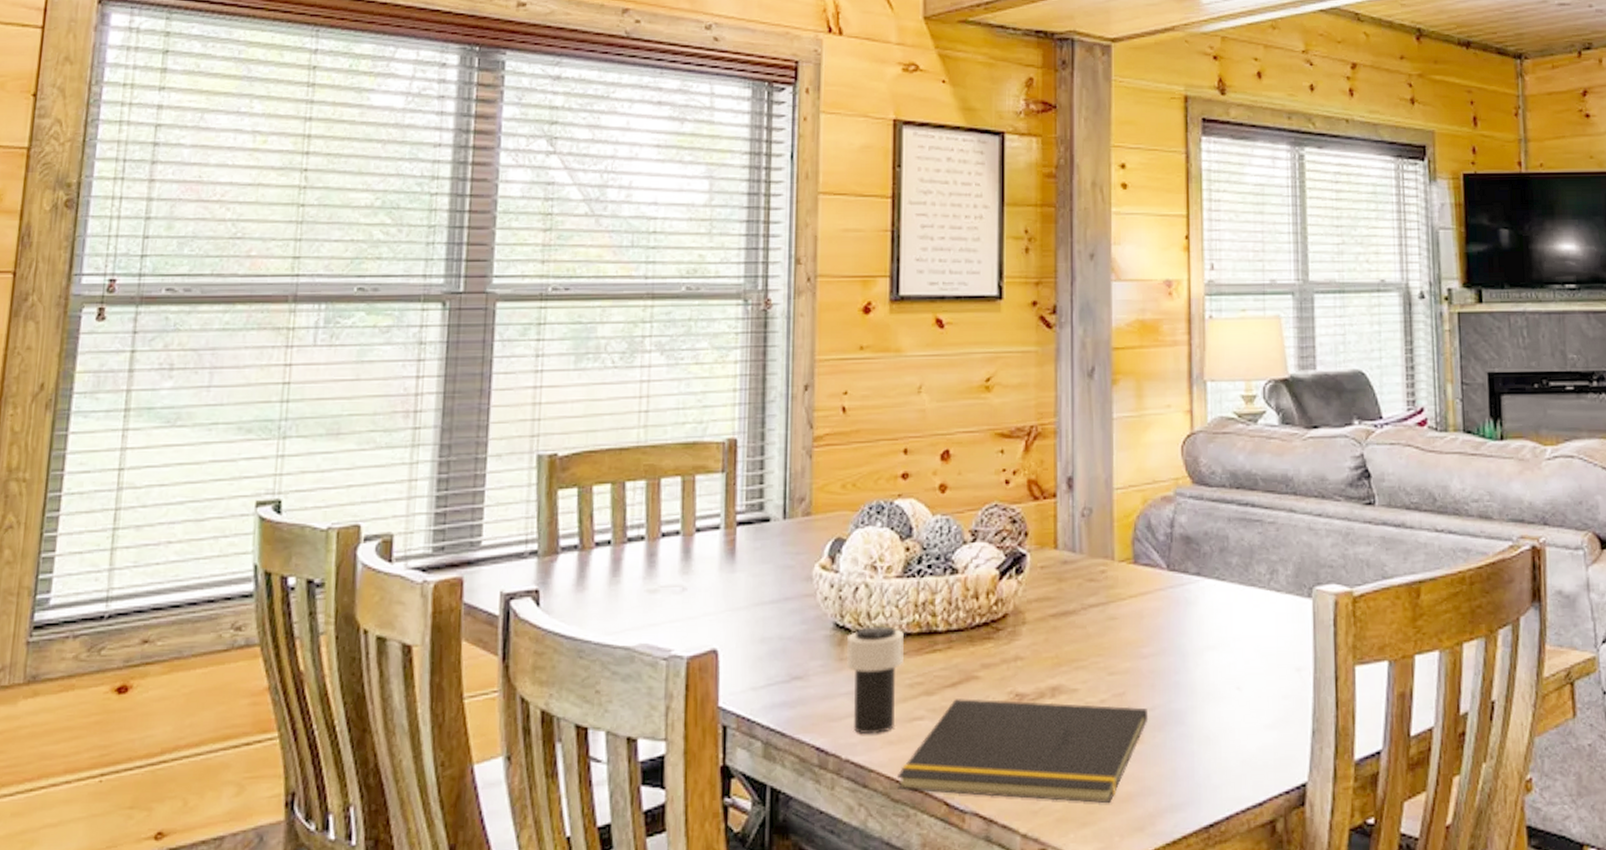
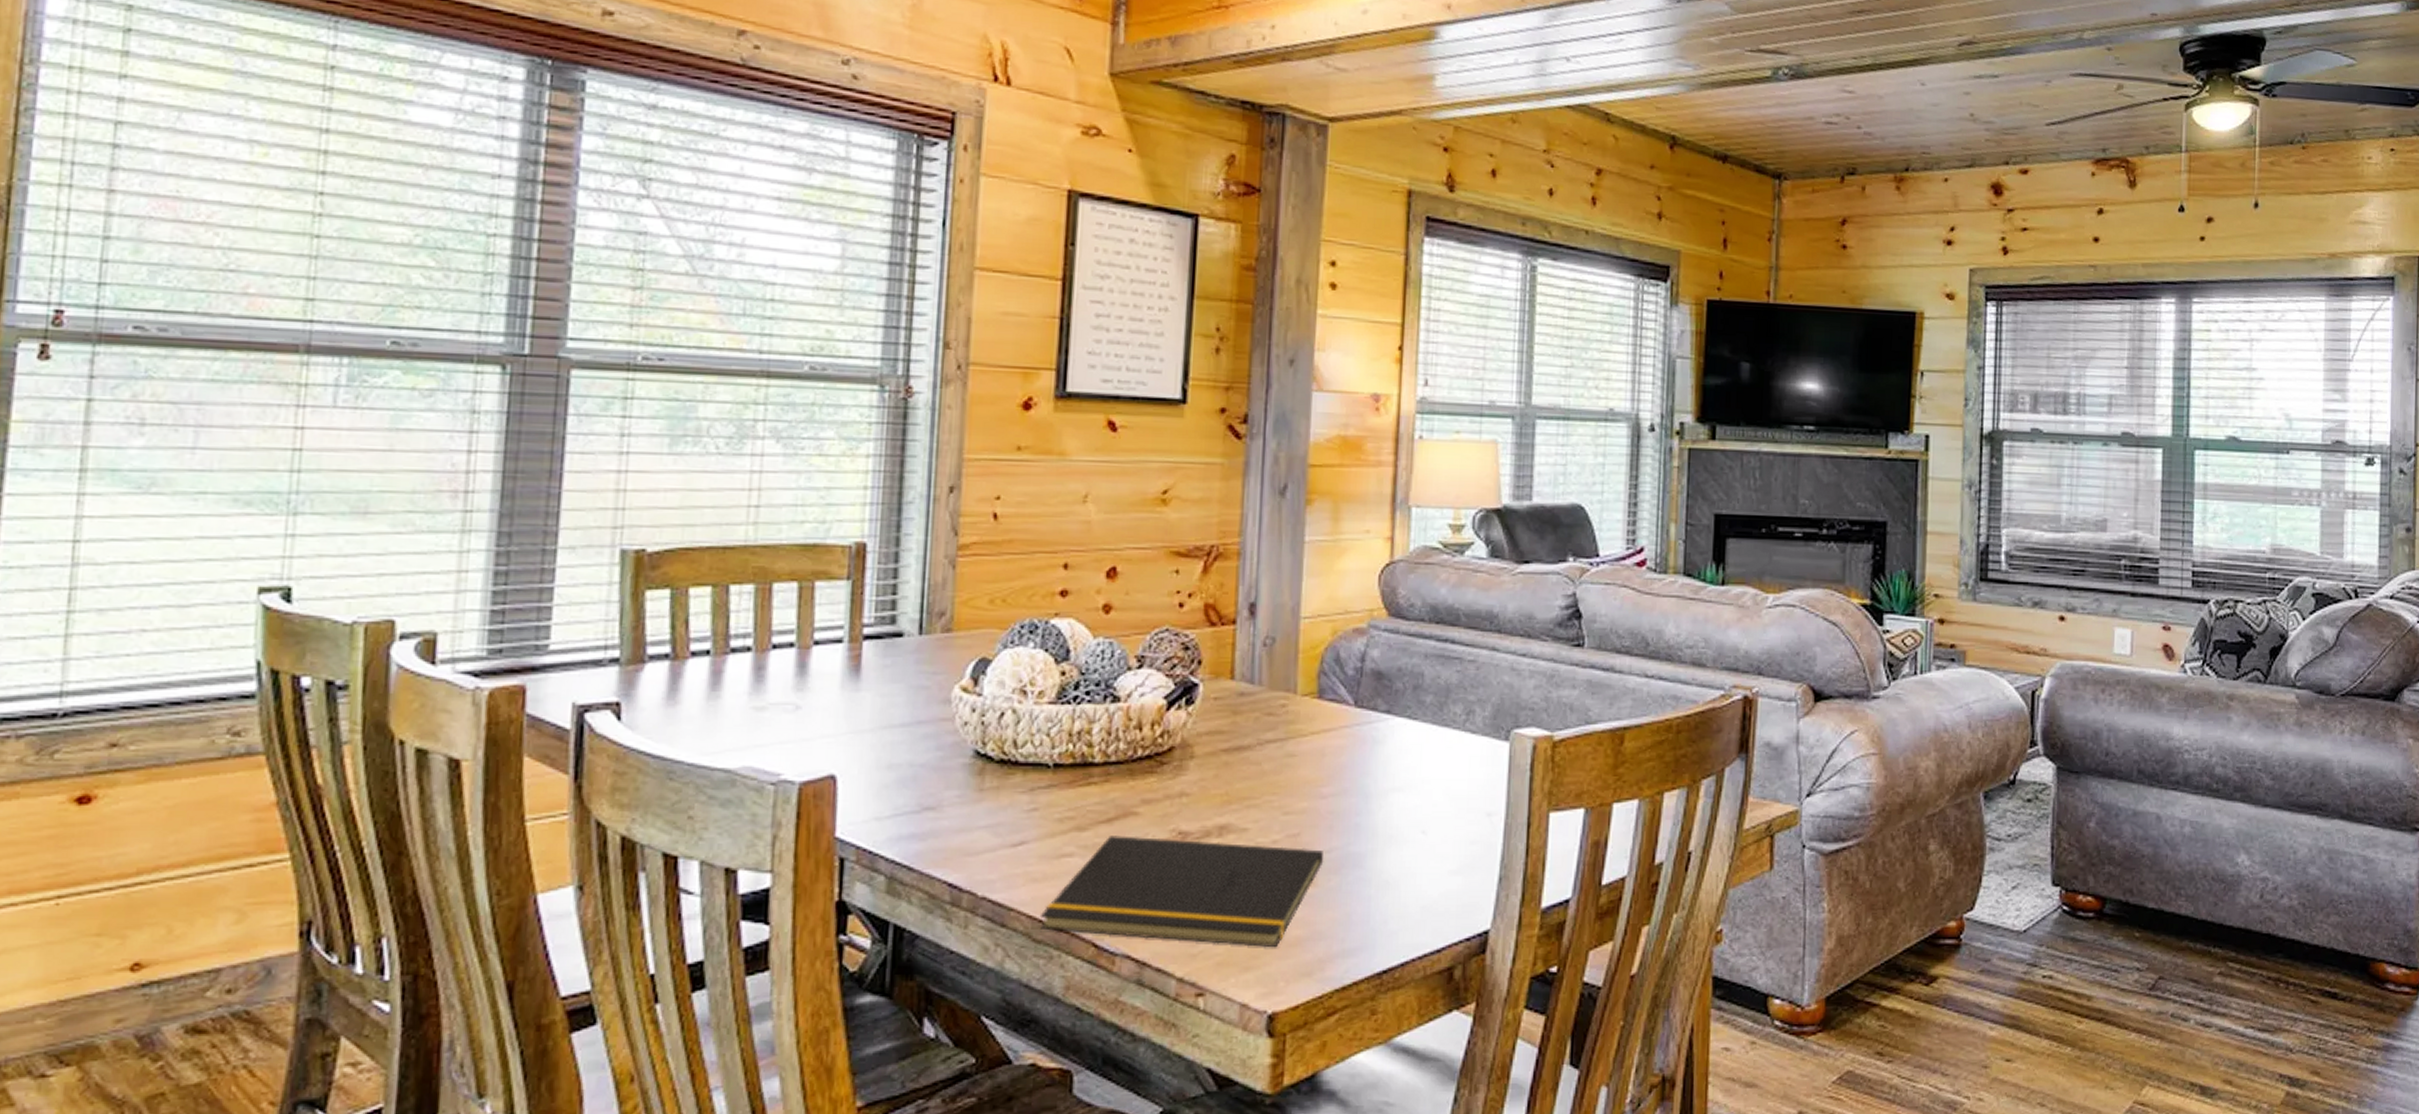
cup: present [847,626,904,735] -> none [987,756,1055,871]

